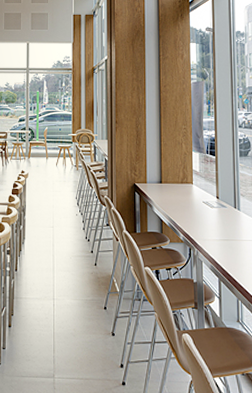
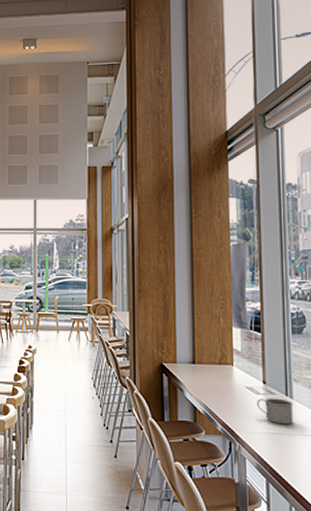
mug: none [211,210,241,233] -> present [256,398,294,425]

